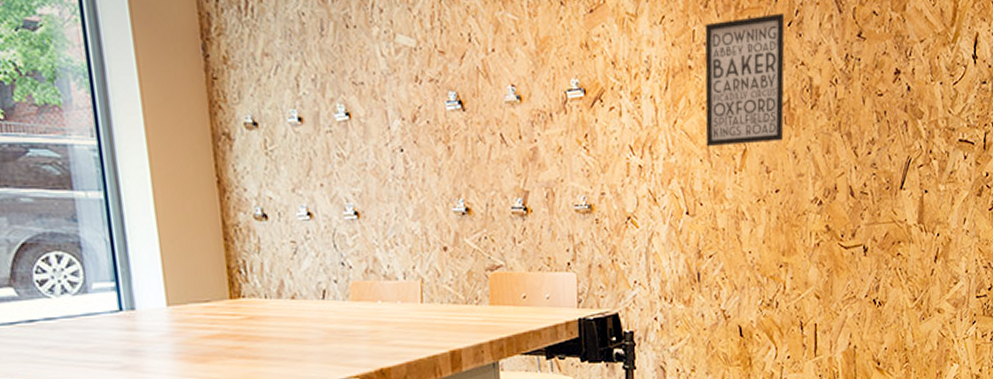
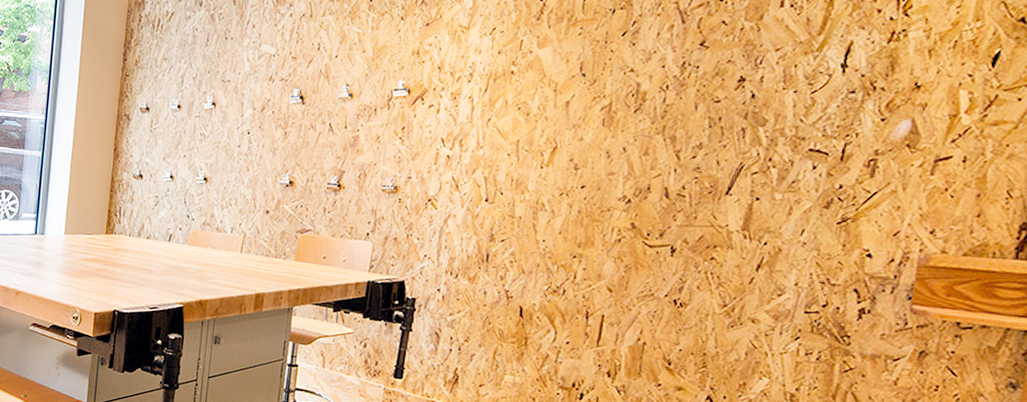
wall art: present [704,13,785,147] -> none [516,24,620,143]

